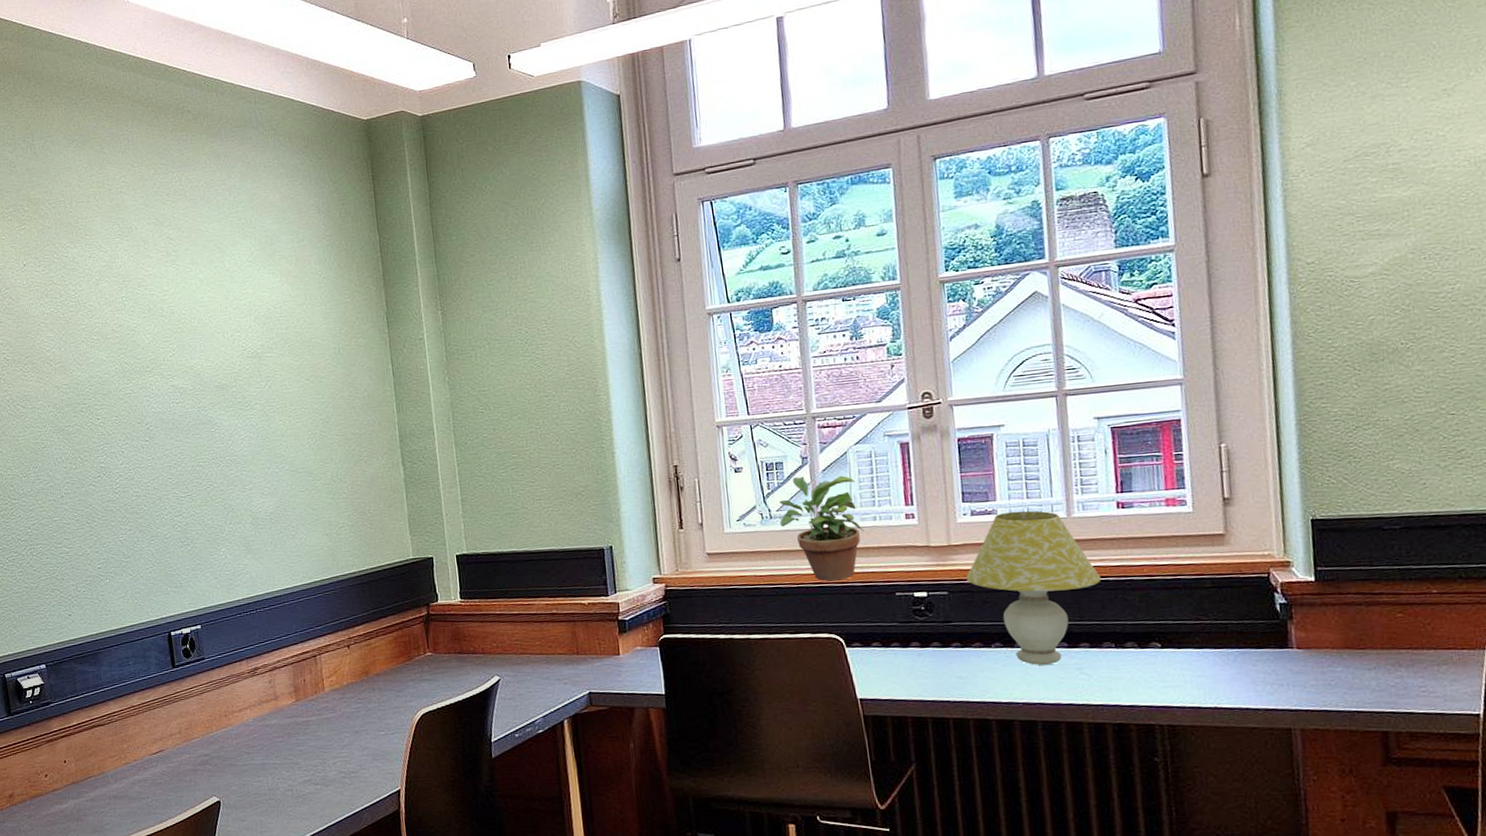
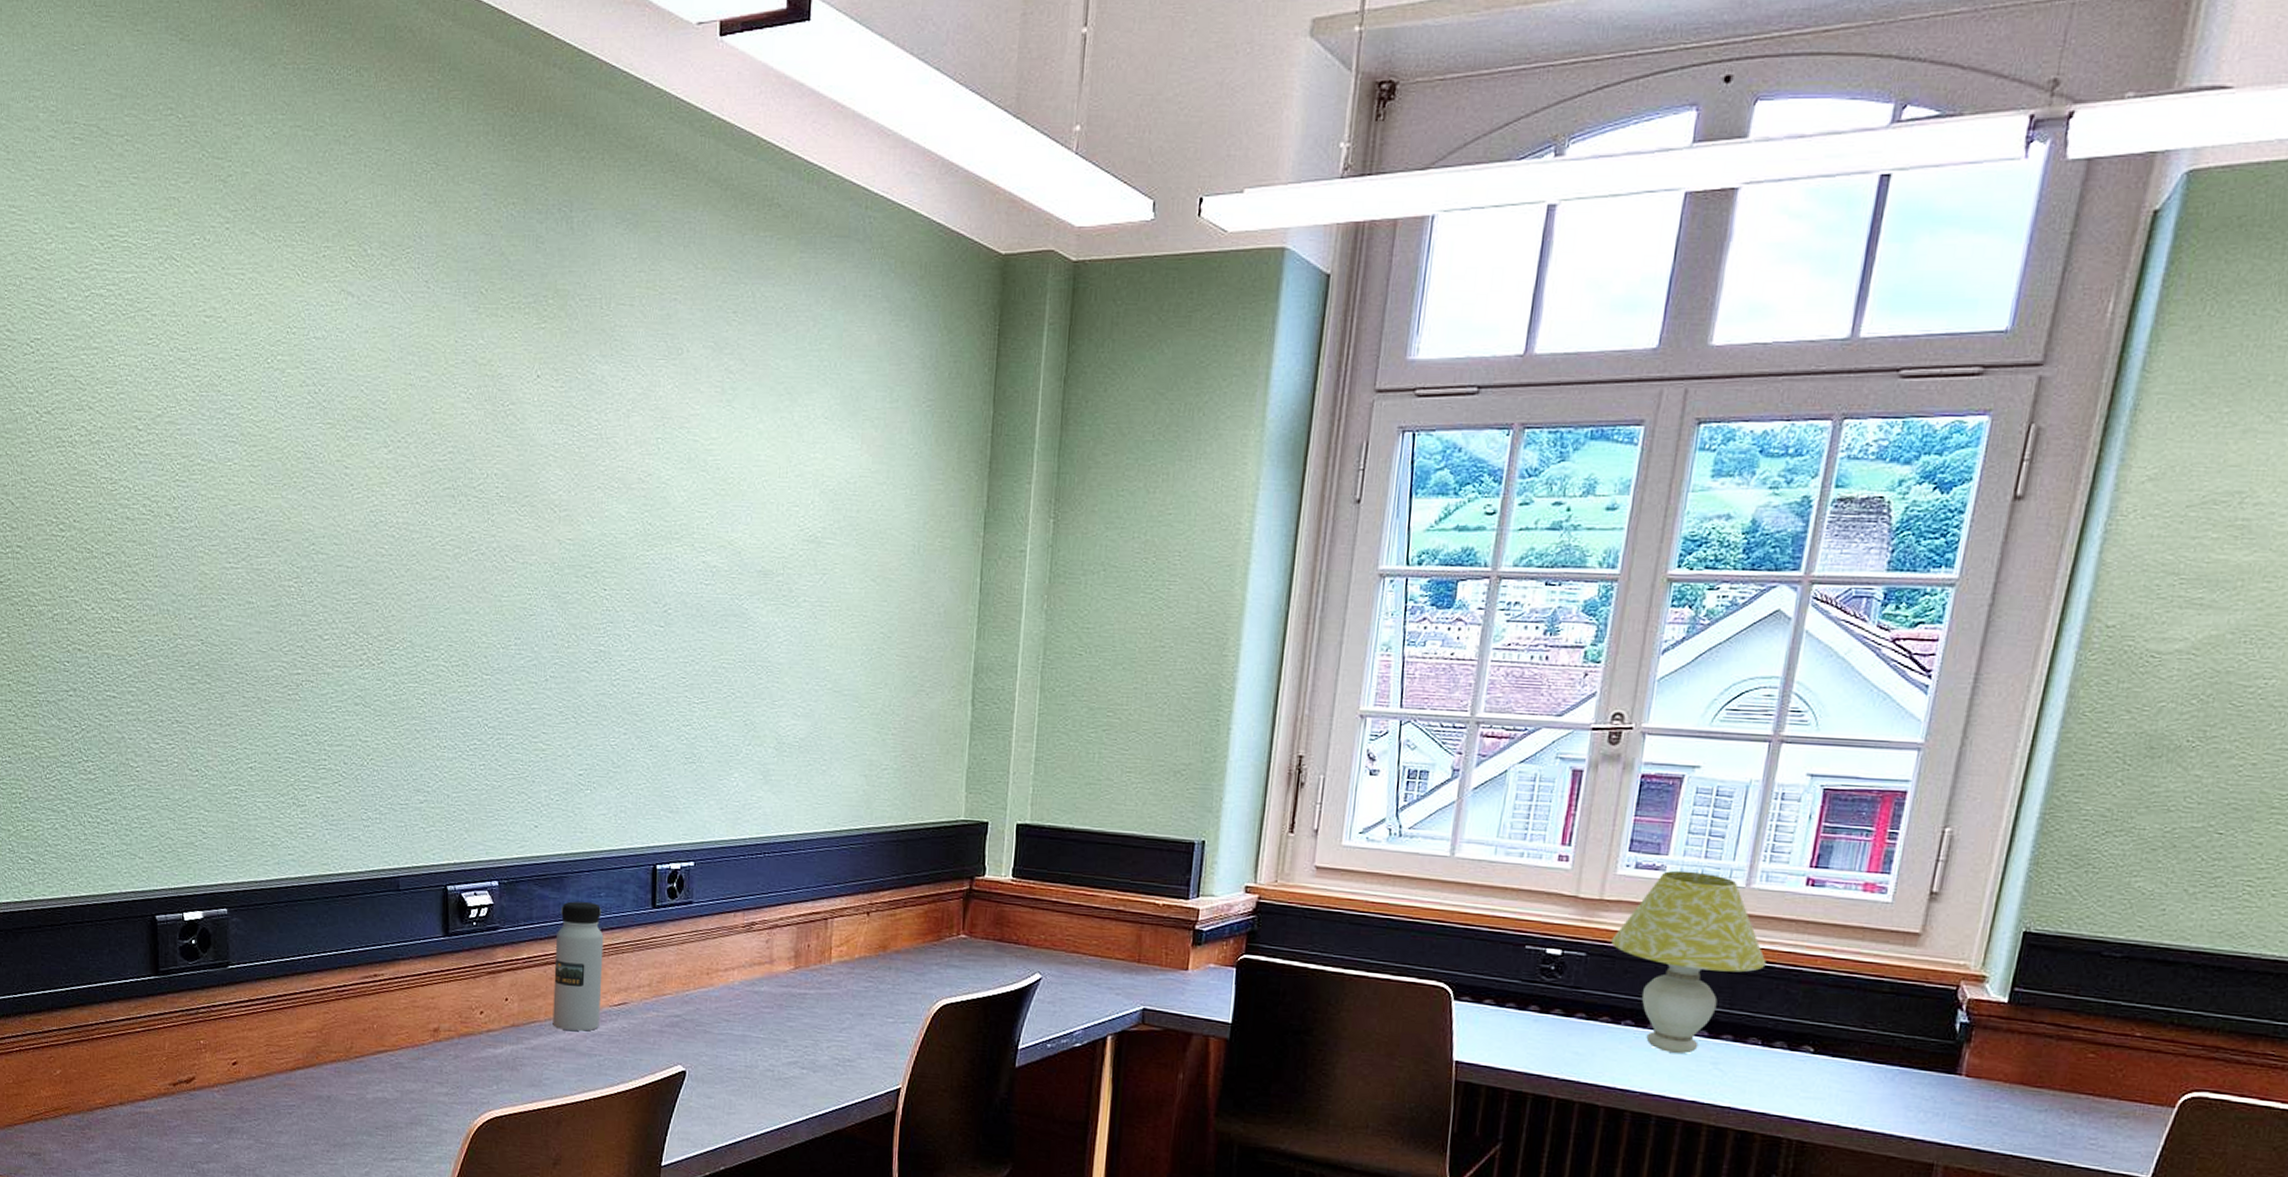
water bottle: none [98,671,144,780] -> present [552,901,604,1031]
potted plant: present [779,475,865,581] -> none [1409,791,1510,922]

